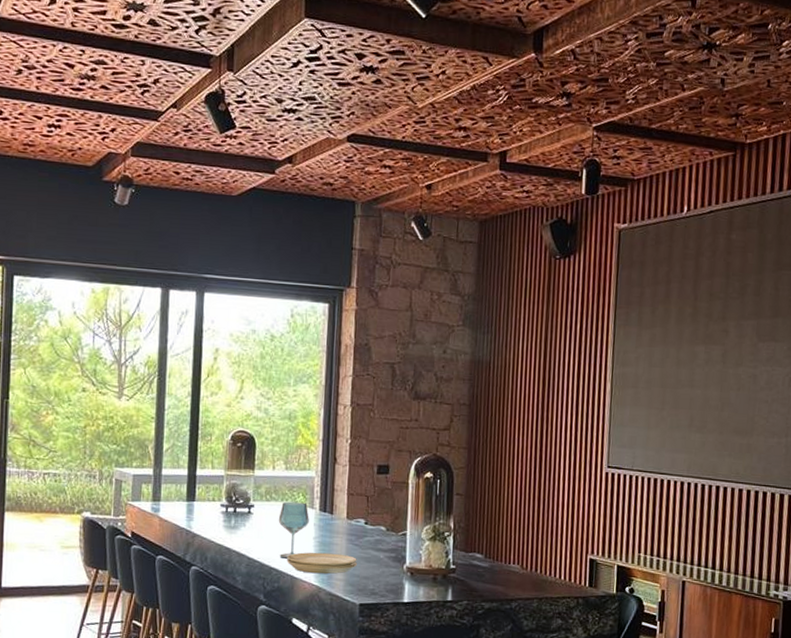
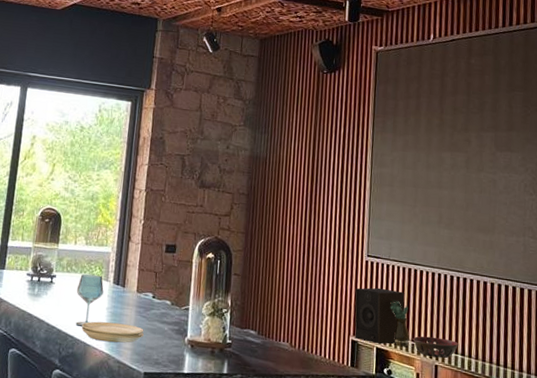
studio monitor: none [593,501,650,562] -> present [354,287,405,345]
vase: none [633,512,654,564] -> present [390,298,410,347]
decorative bowl: none [658,550,710,574] -> present [412,336,459,359]

